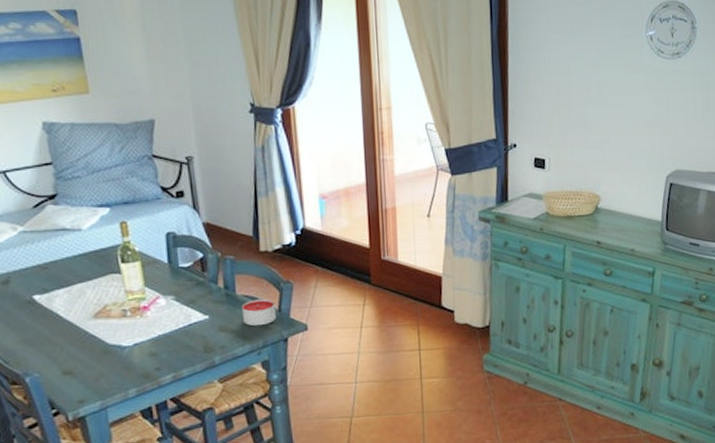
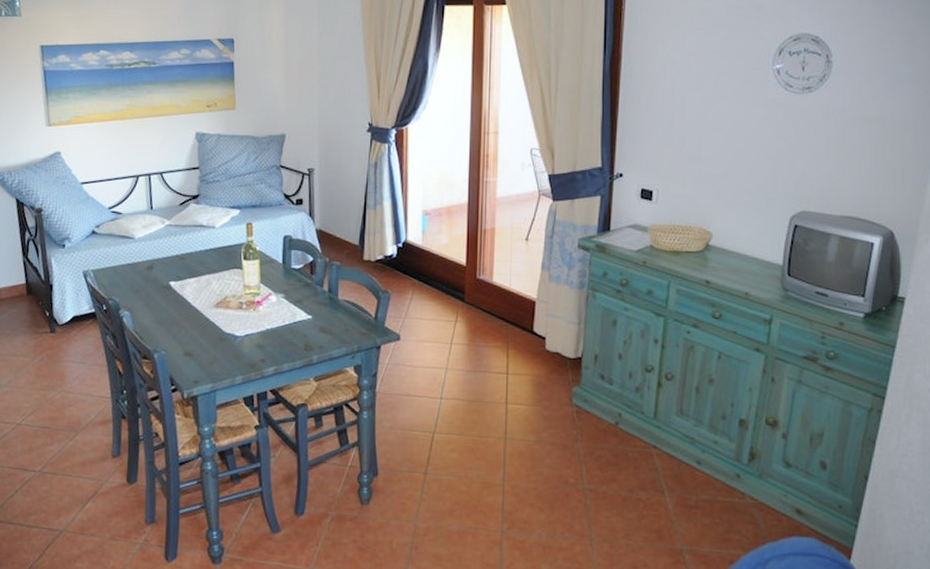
candle: present [241,298,276,327] -> none [341,305,372,331]

